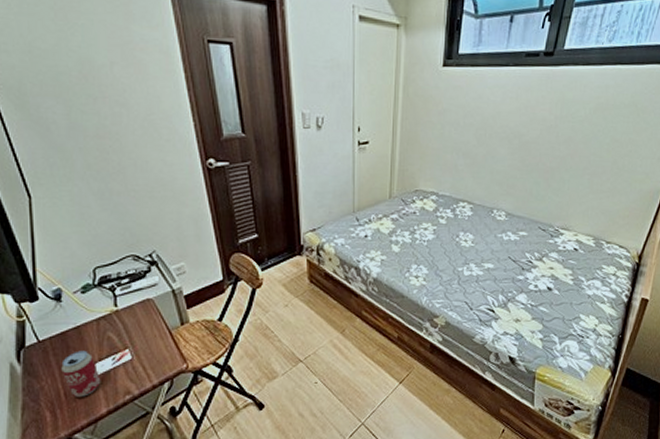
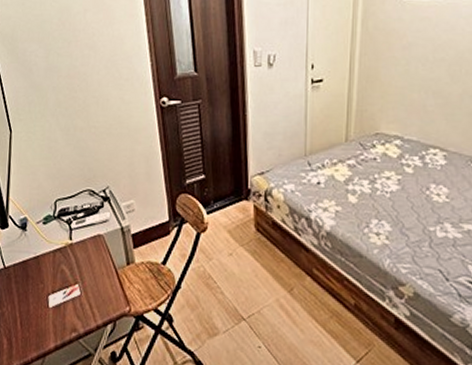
beverage can: present [61,350,101,397] -> none [20,280,52,328]

